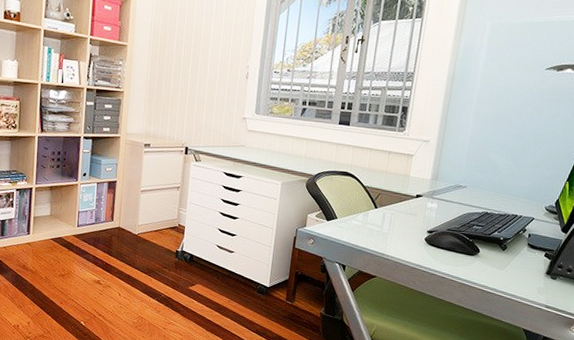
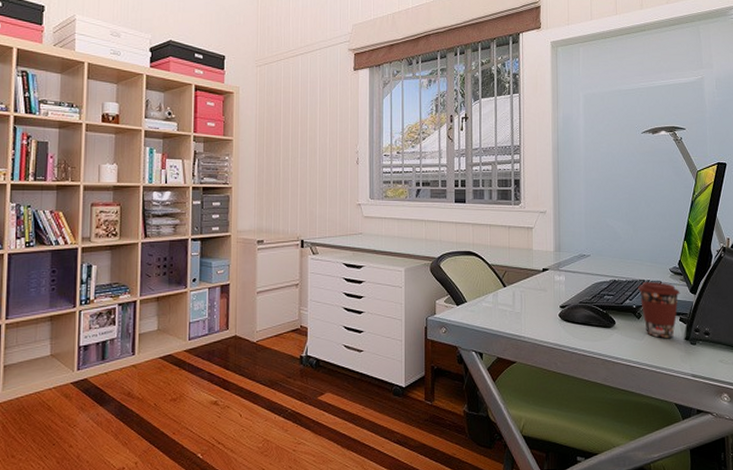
coffee cup: none [508,216,552,272] -> present [638,281,681,339]

